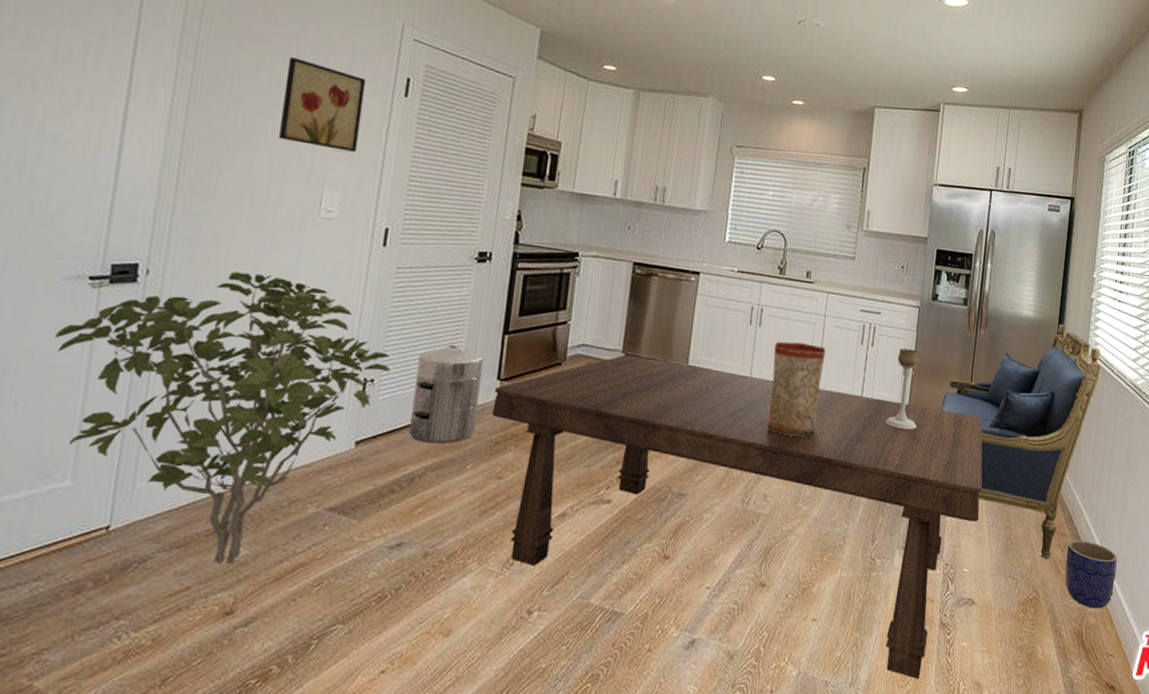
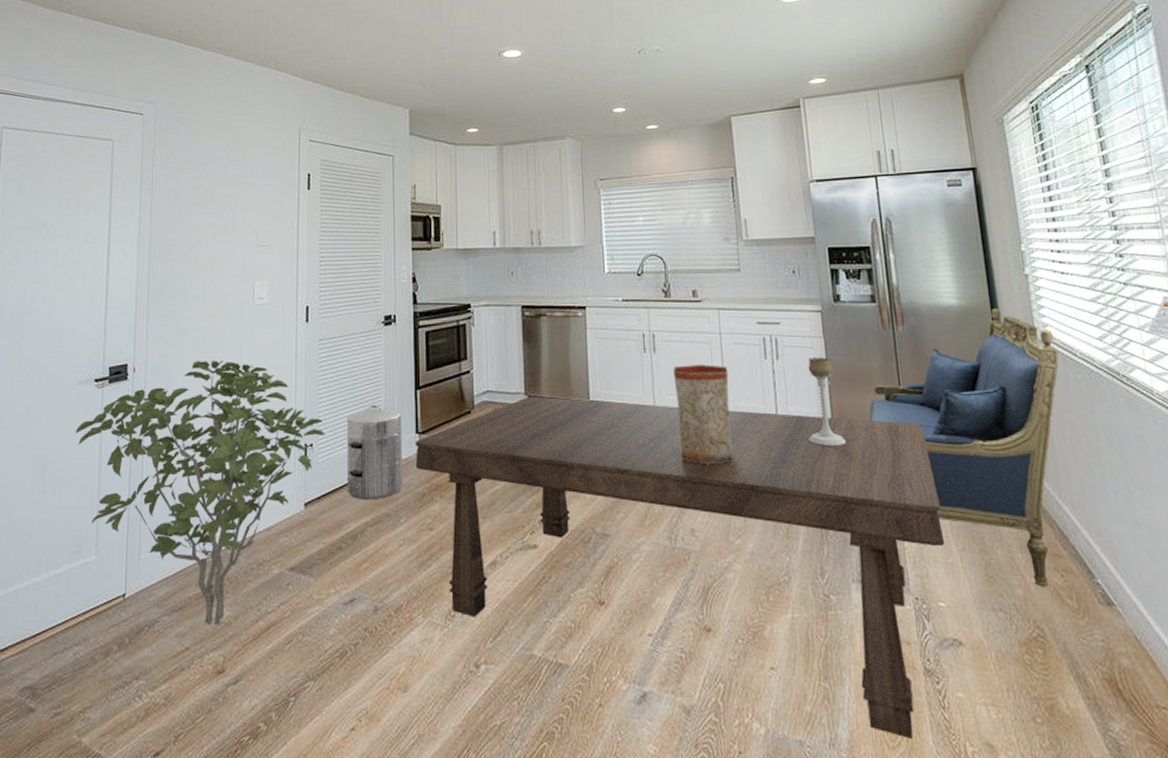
wall art: present [279,57,366,152] -> none [217,174,277,245]
planter: present [1065,540,1117,609] -> none [1067,562,1147,647]

